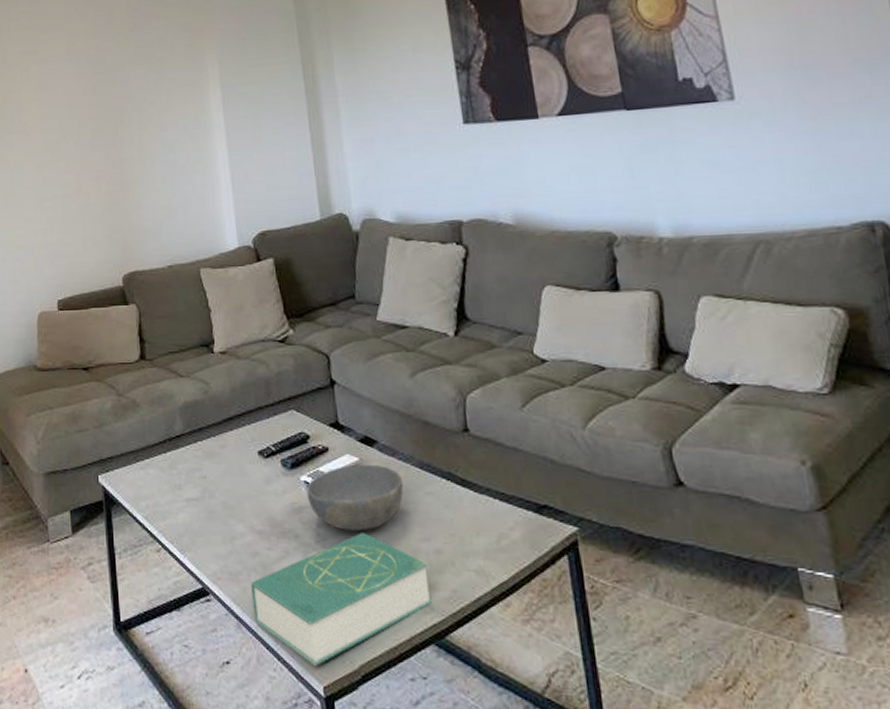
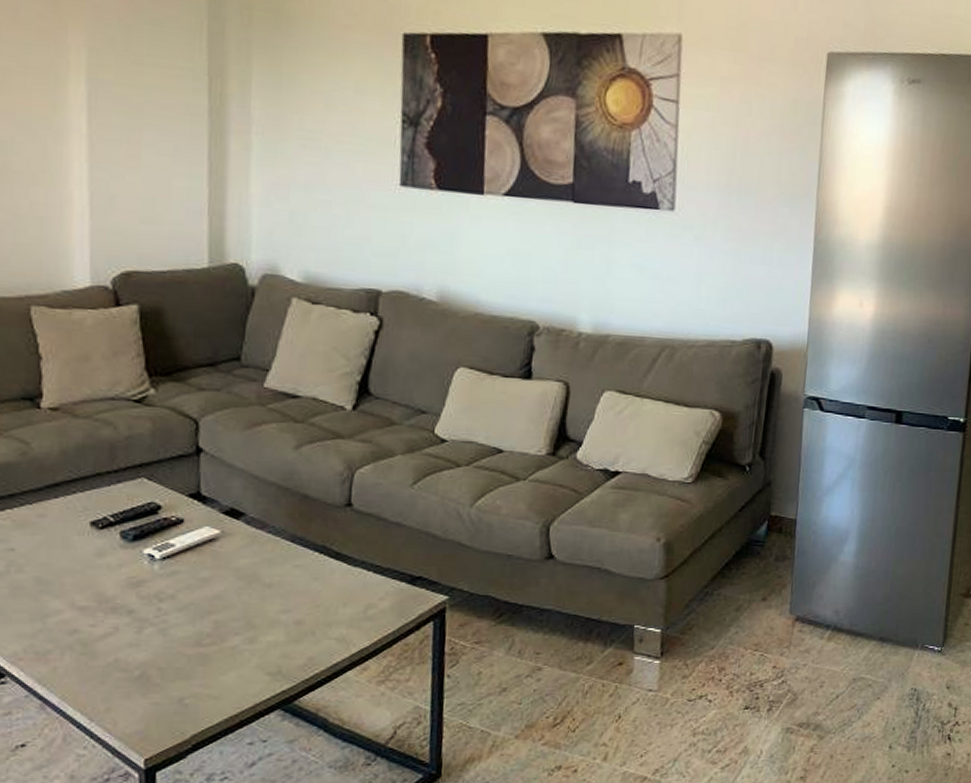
book: present [250,532,433,666] -> none [62,606,286,740]
bowl: present [307,464,404,531] -> none [150,536,270,604]

